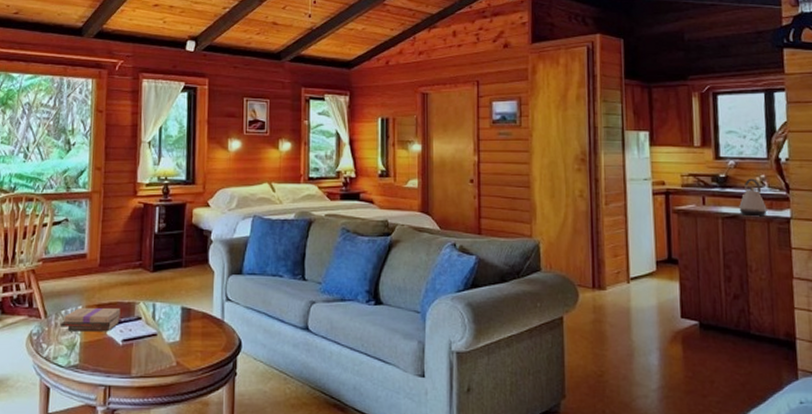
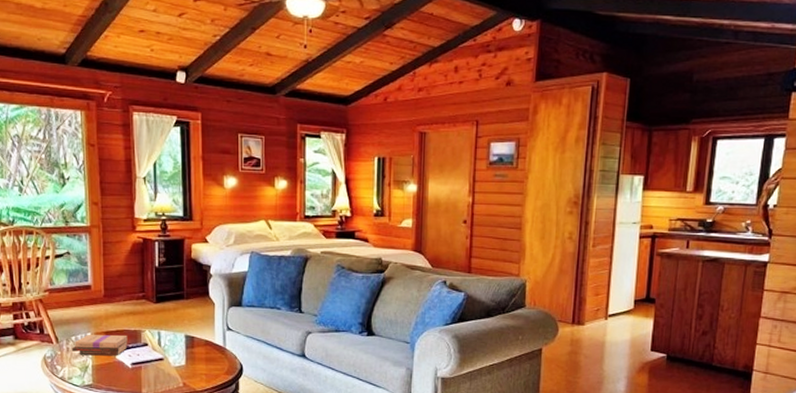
kettle: present [739,178,767,217] -> none [720,224,747,261]

